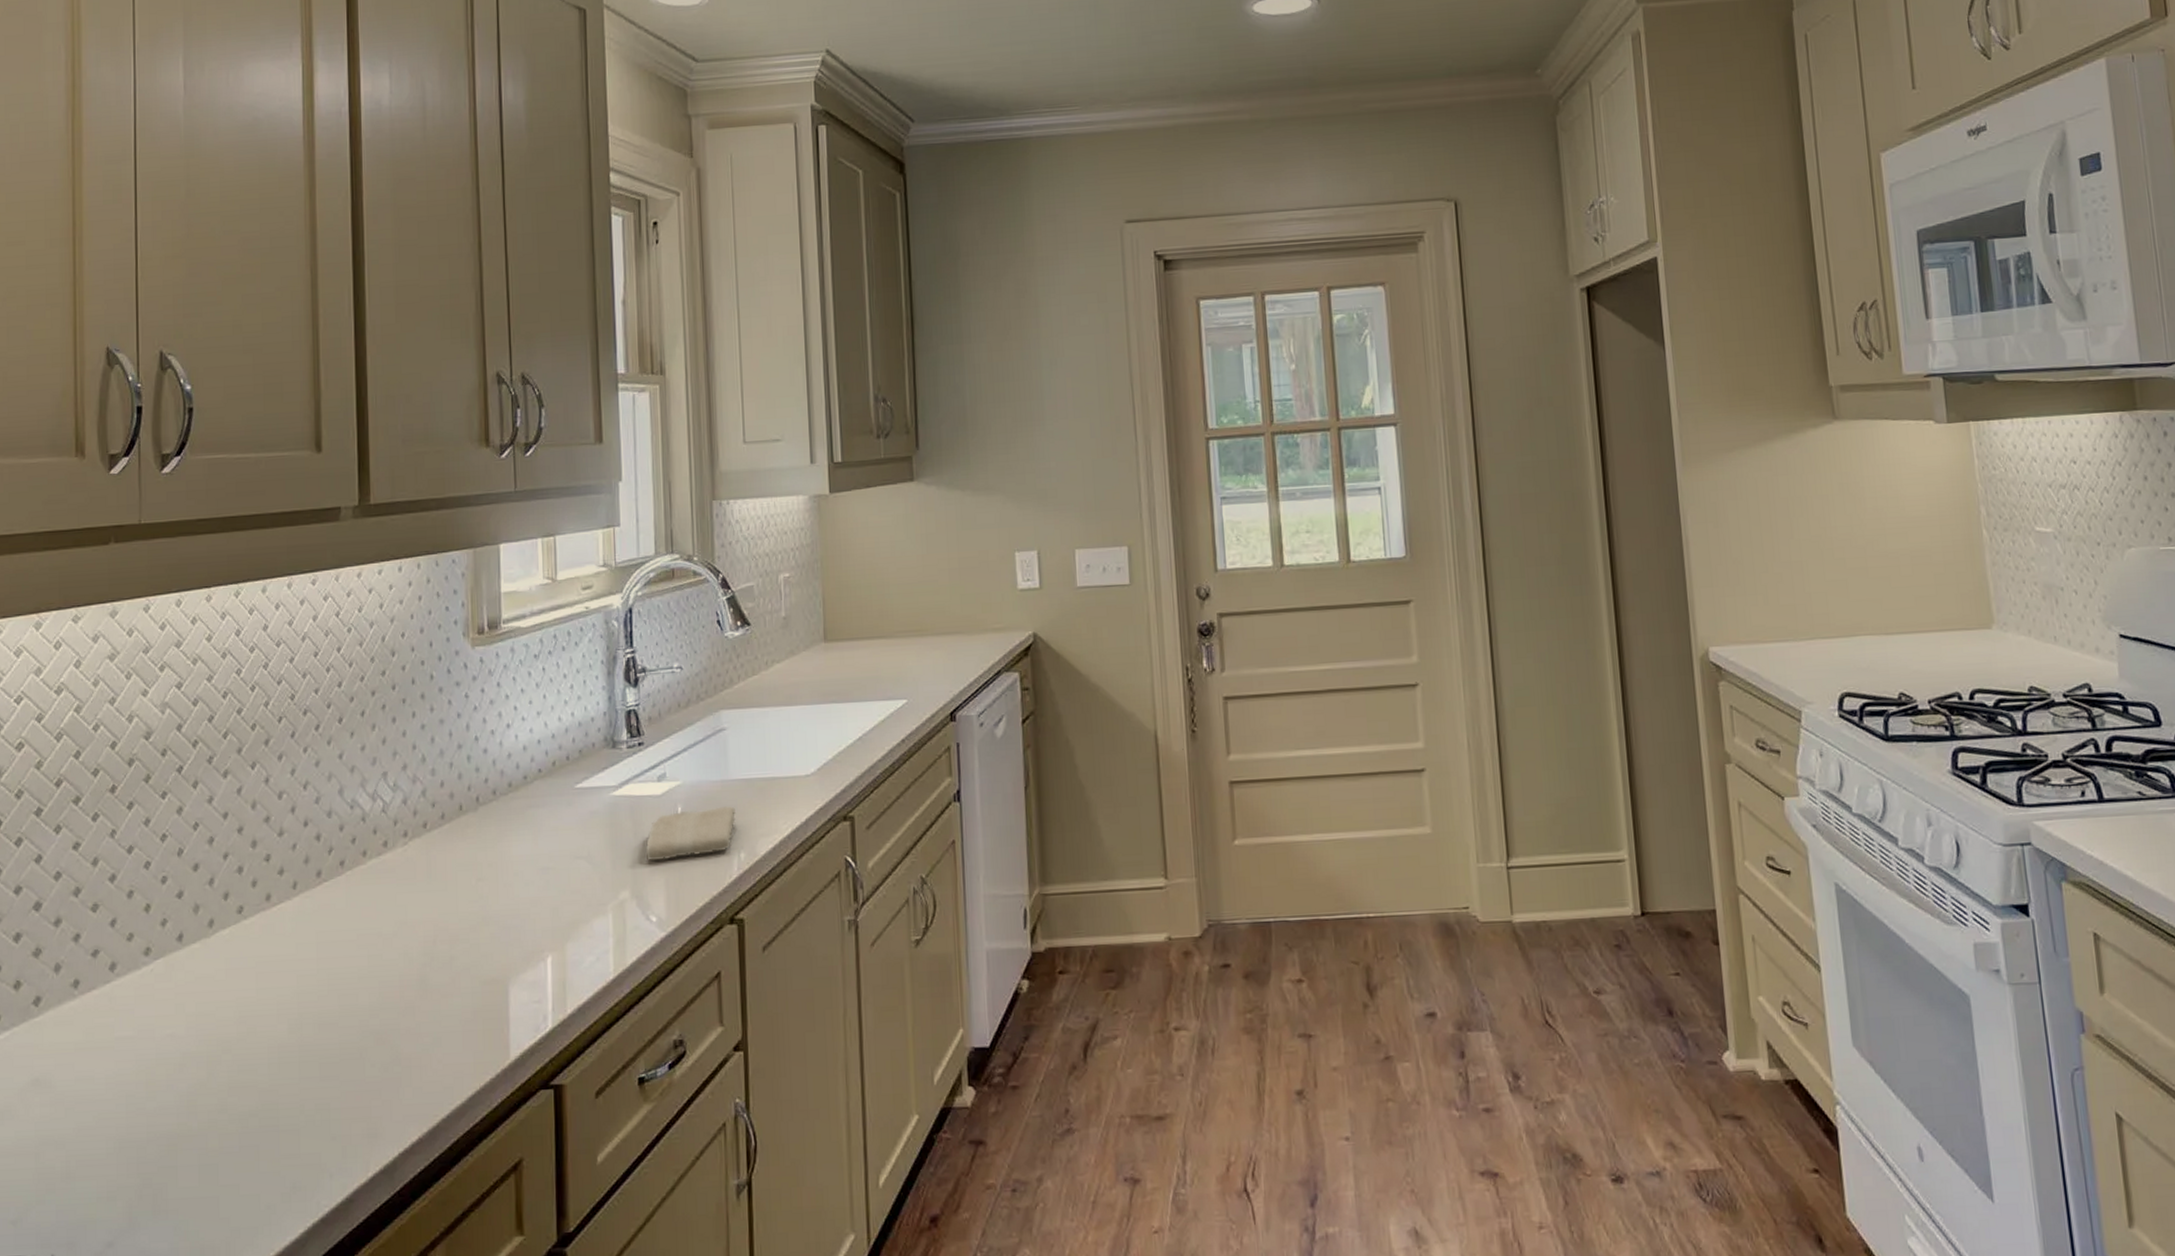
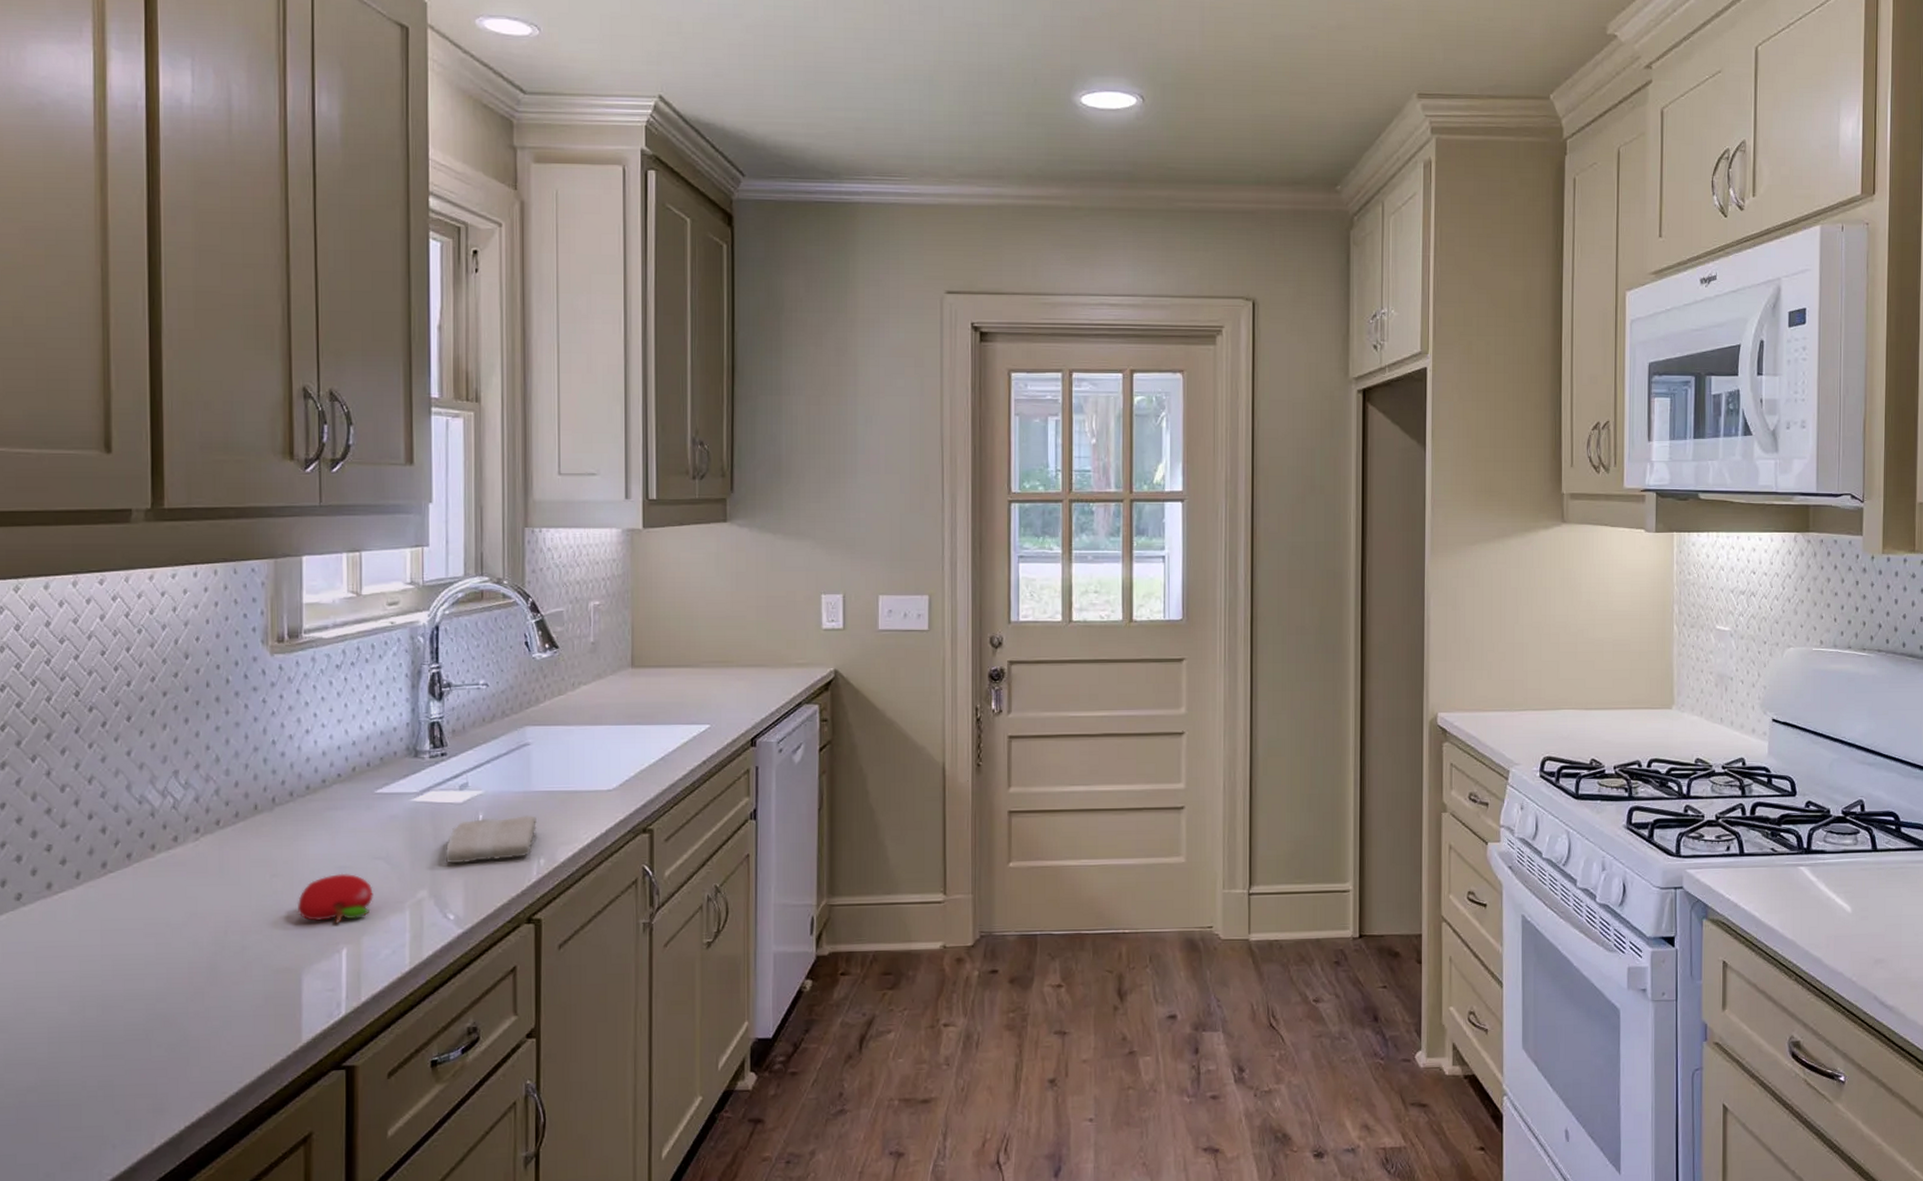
fruit: none [503,875,576,930] -> present [298,873,373,924]

